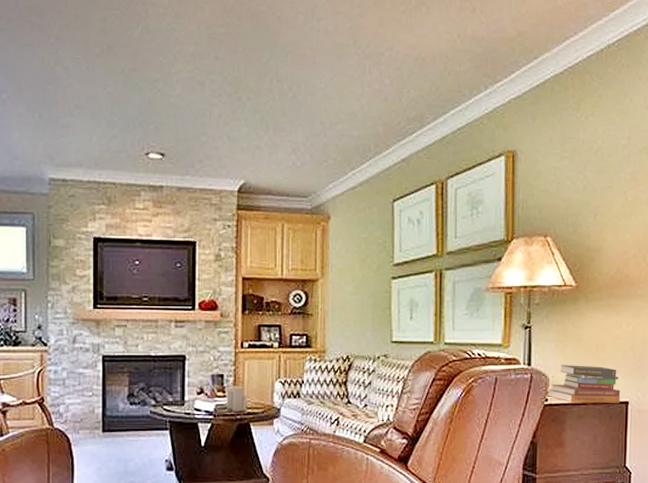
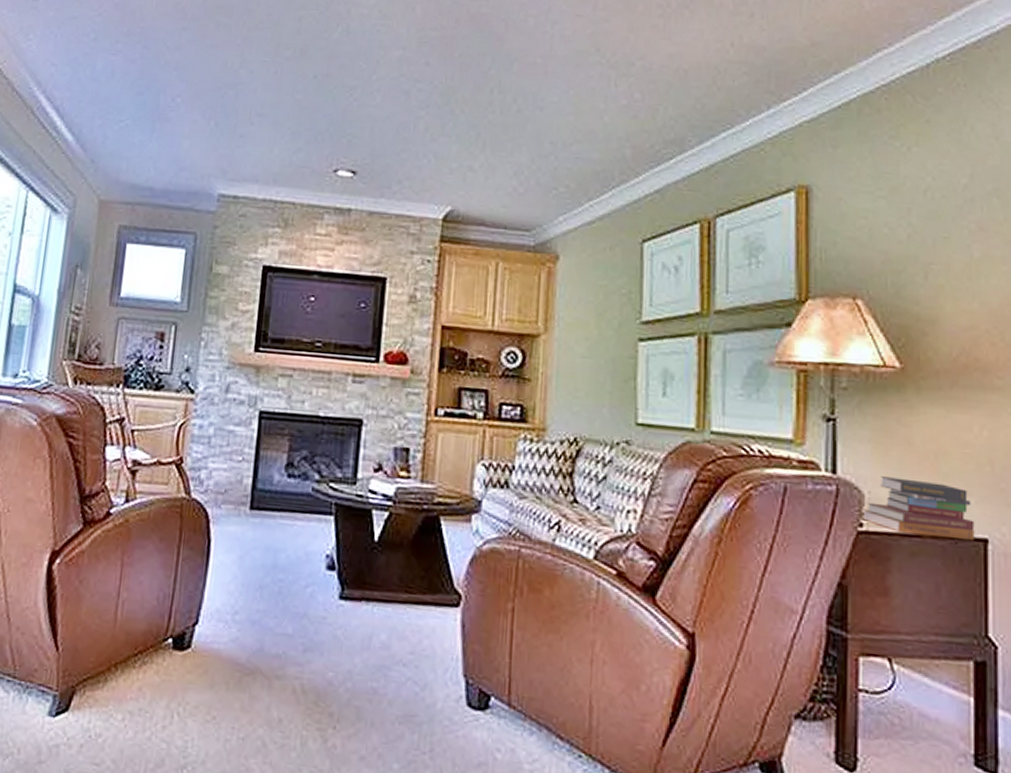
candle: present [226,384,247,414] -> none [410,463,439,503]

